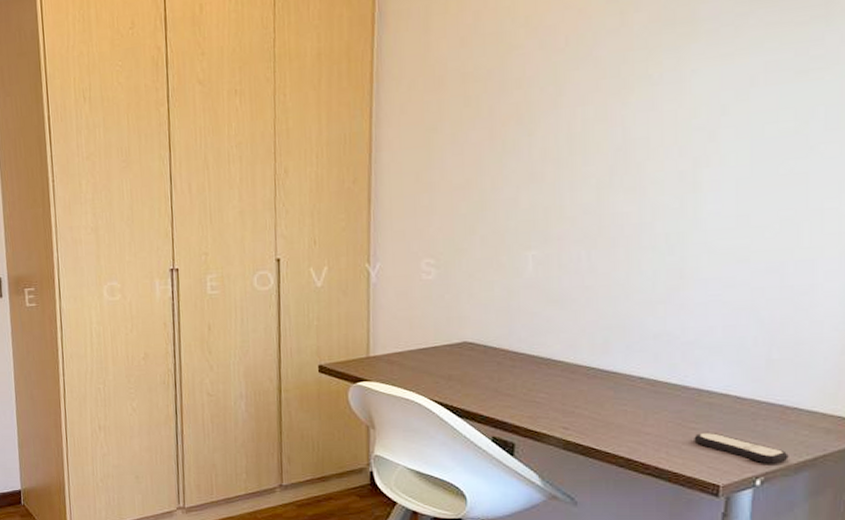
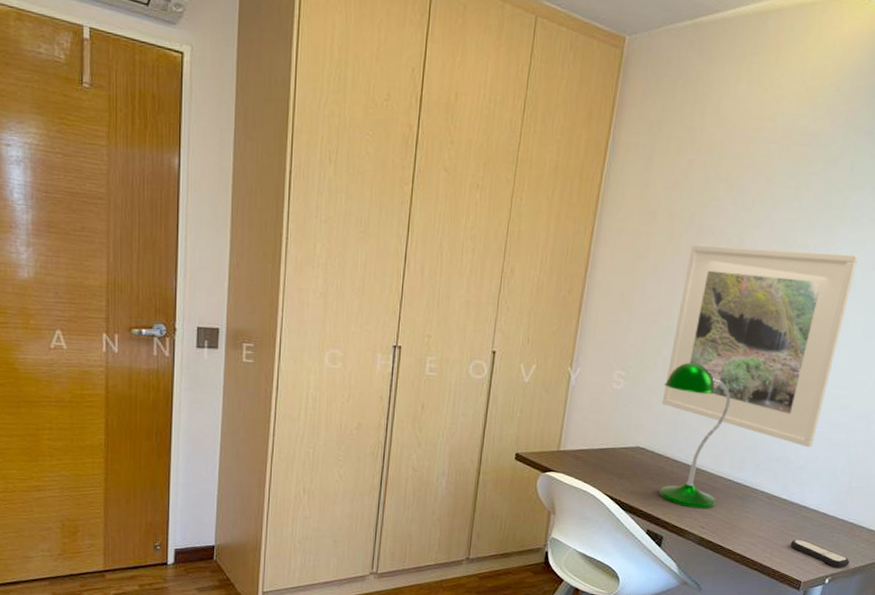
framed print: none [486,73,726,318] -> present [661,244,858,448]
desk lamp: none [486,236,579,406] -> present [659,362,731,509]

